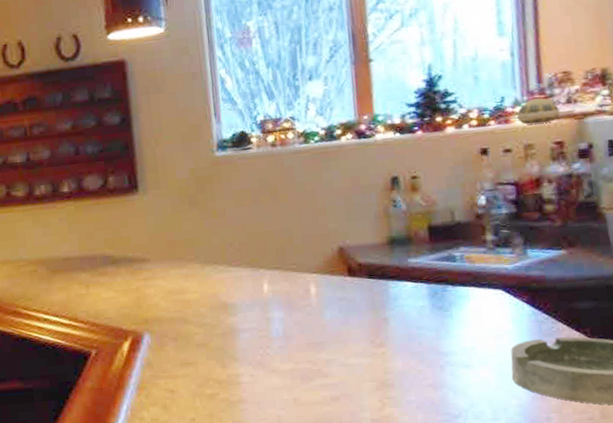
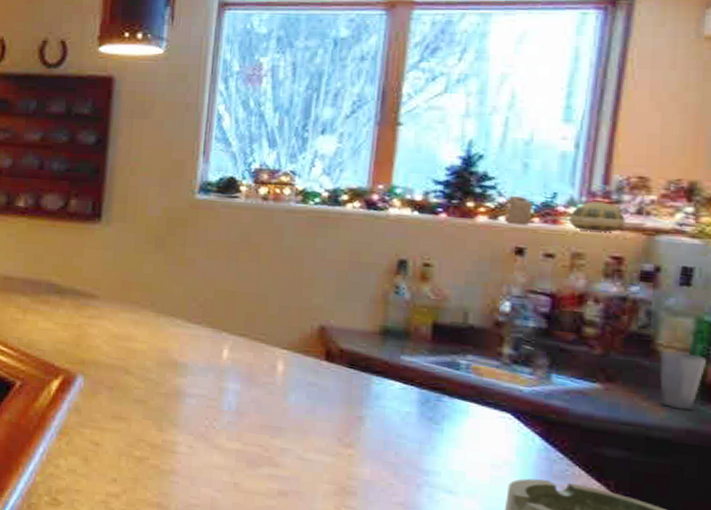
candle: none [468,105,488,131] -> present [506,196,533,226]

